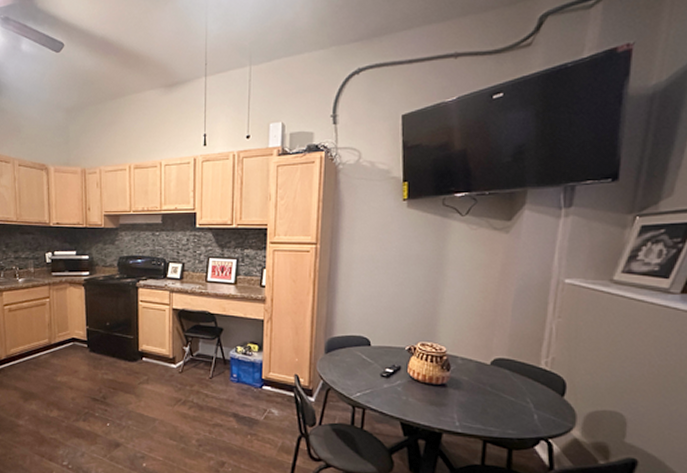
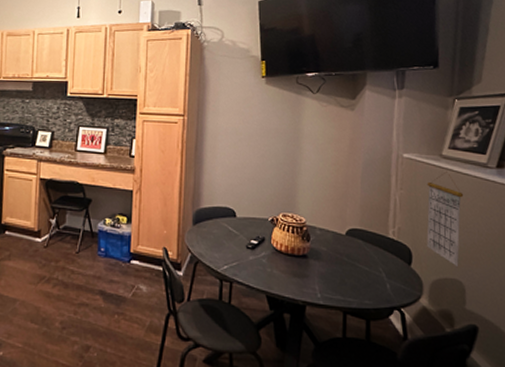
calendar: none [585,298,636,399] -> present [427,171,464,266]

